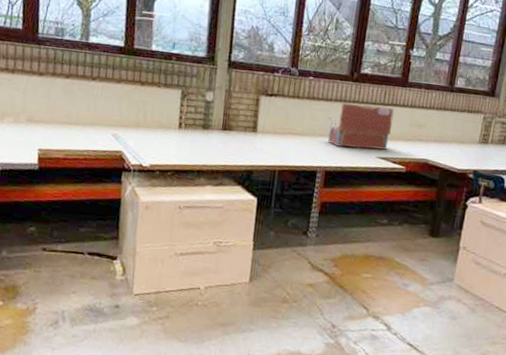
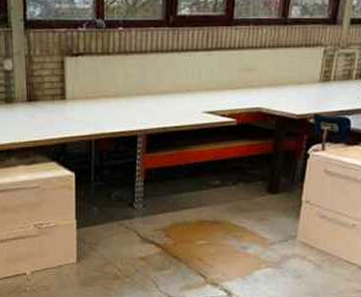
toolbox: present [328,102,394,150] -> none [145,52,219,105]

